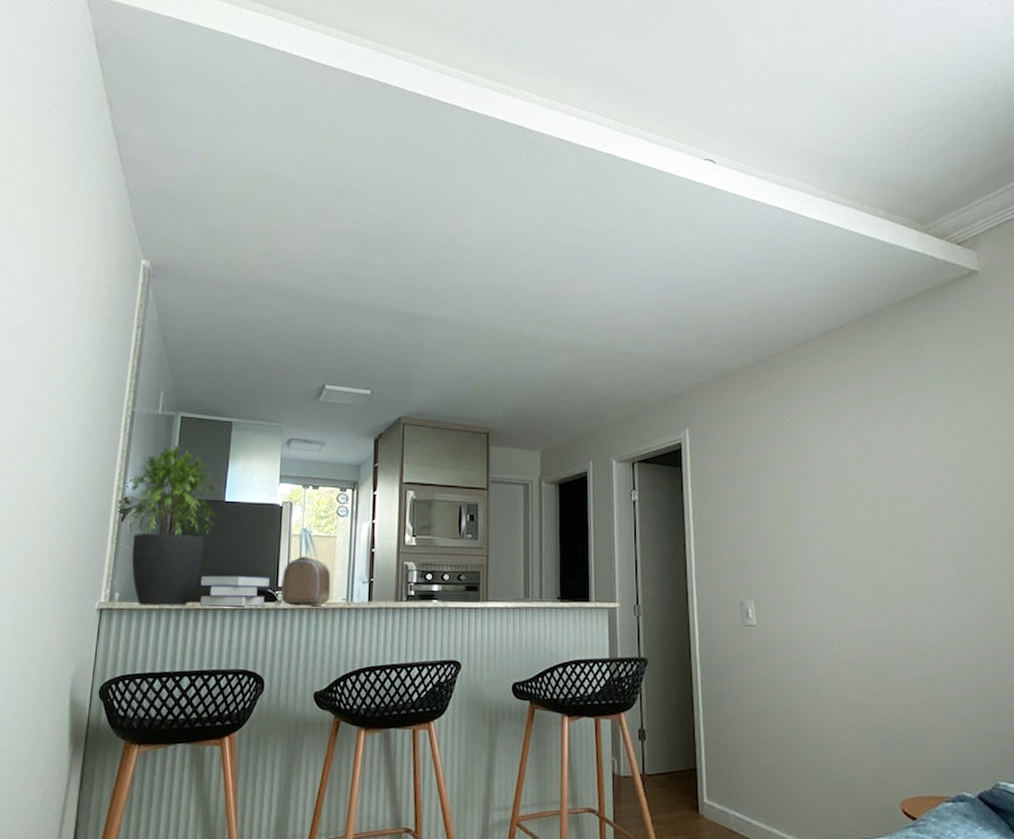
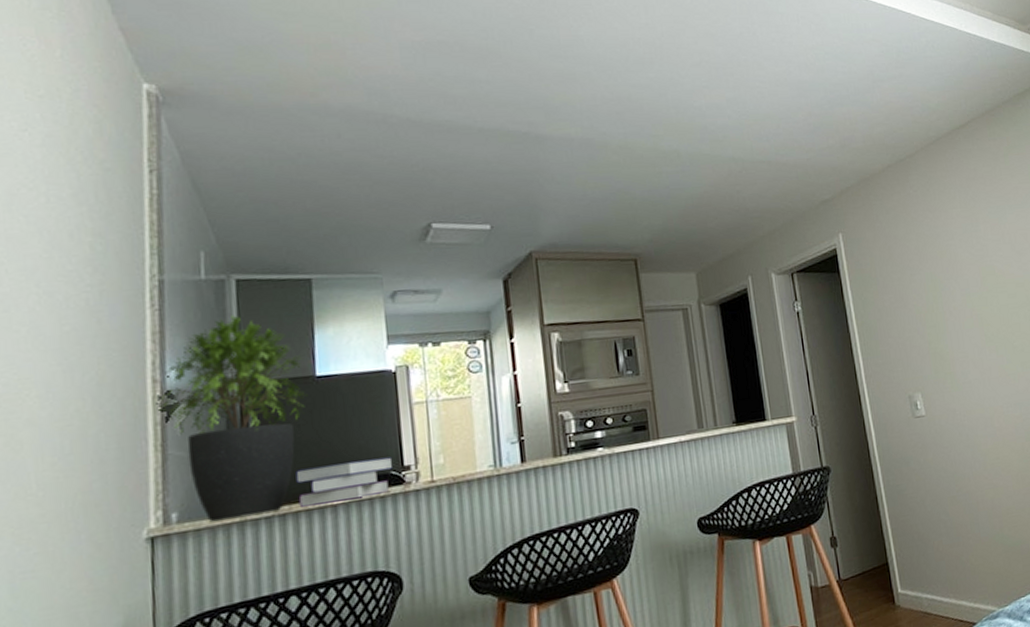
handbag: present [281,528,331,607] -> none [407,392,474,486]

